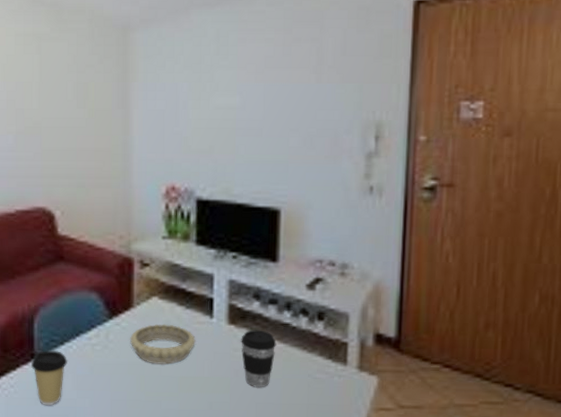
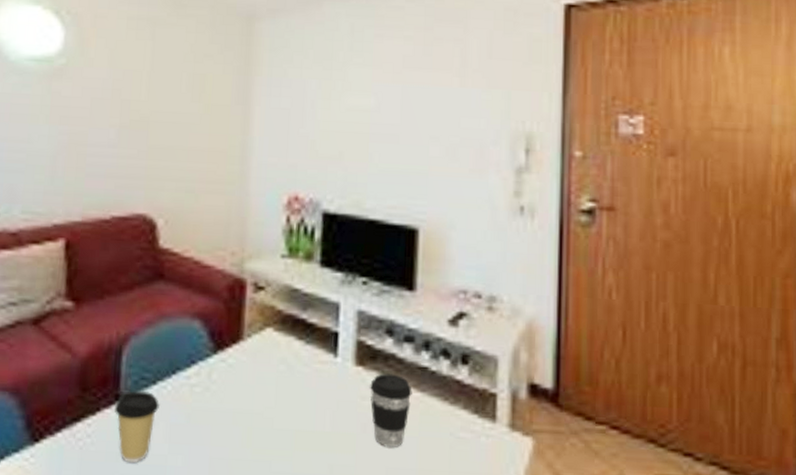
decorative bowl: present [130,324,196,365] -> none [237,362,316,415]

